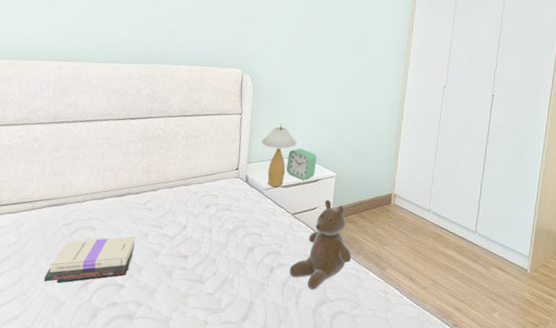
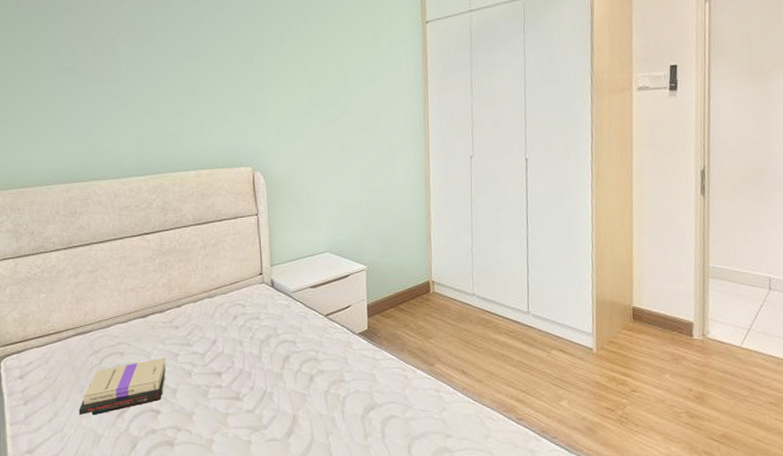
table lamp: present [260,123,298,187] -> none [281,219,321,289]
alarm clock: present [286,148,317,180] -> none [312,244,344,277]
stuffed bear: present [289,199,352,290] -> none [330,295,396,396]

